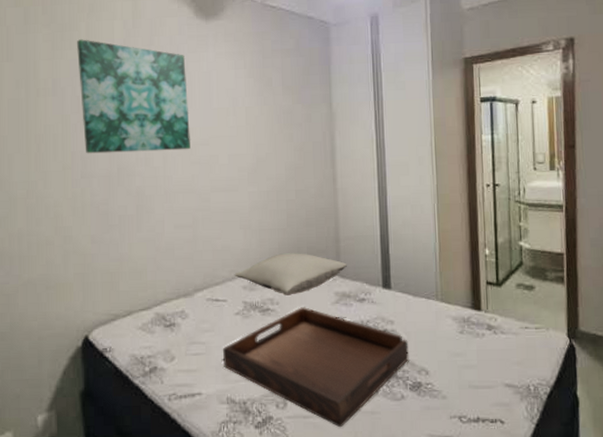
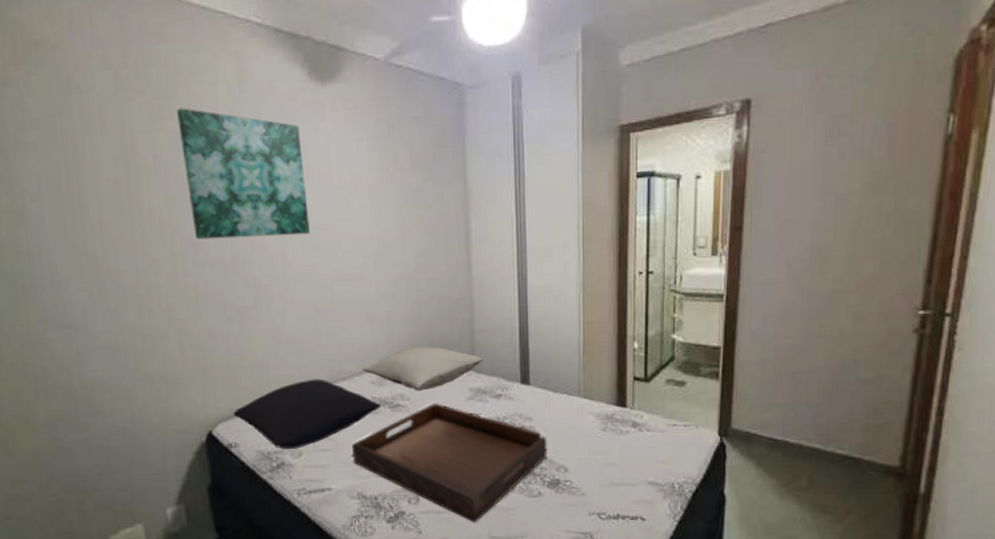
pillow: none [110,284,252,354] -> present [233,379,381,450]

